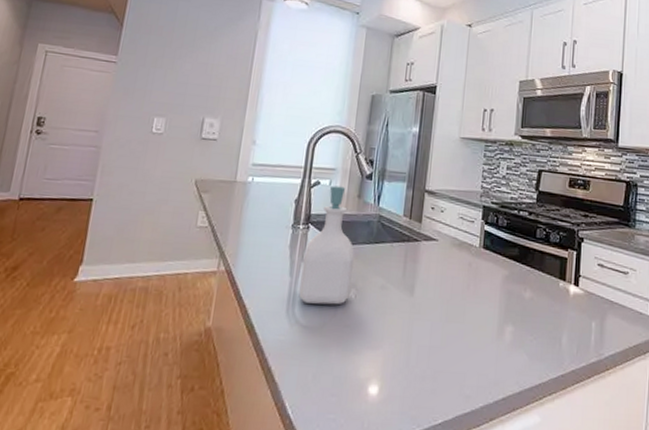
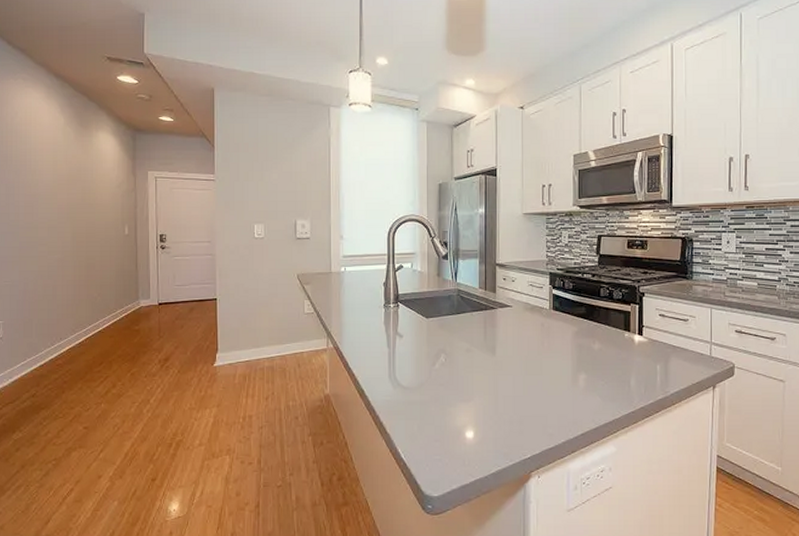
soap bottle: present [299,185,354,305] -> none [397,268,440,368]

